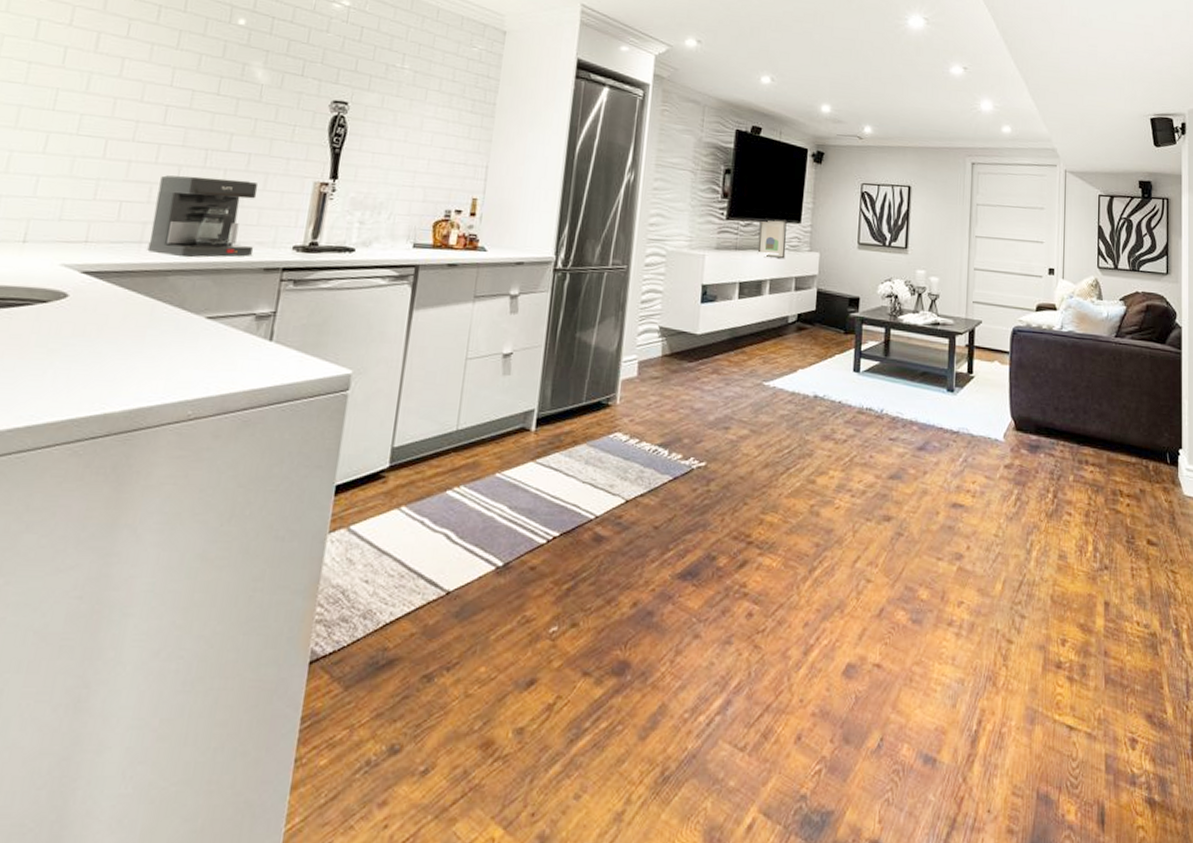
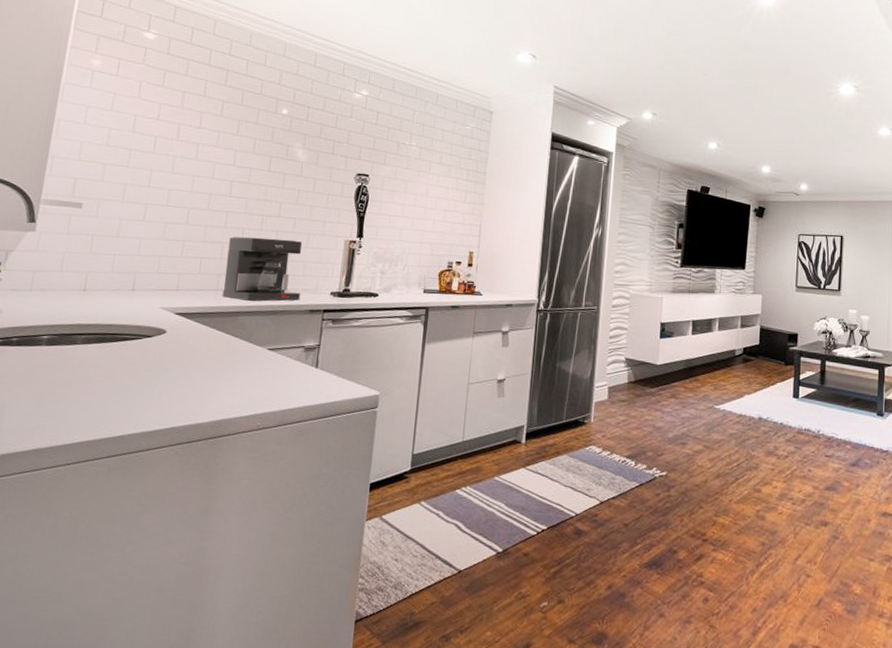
picture frame: present [757,218,787,259] -> none [707,265,733,301]

